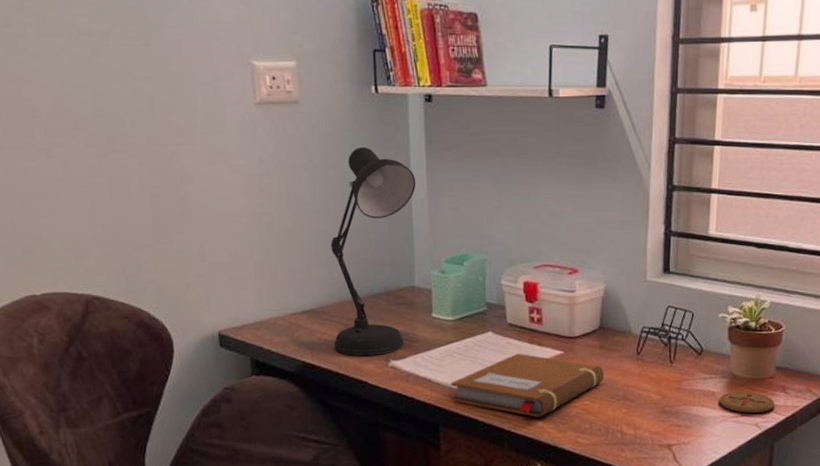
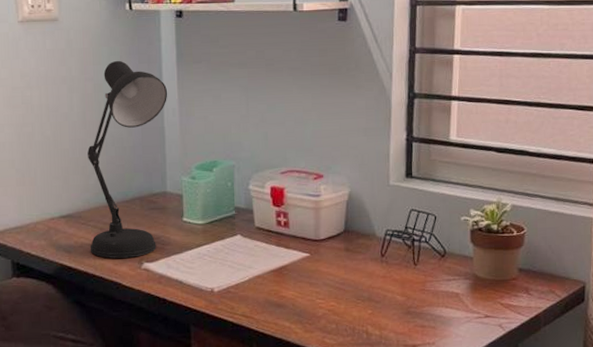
notebook: present [450,353,604,417] -> none [201,255,349,318]
coaster: present [719,392,775,413] -> none [463,293,518,314]

